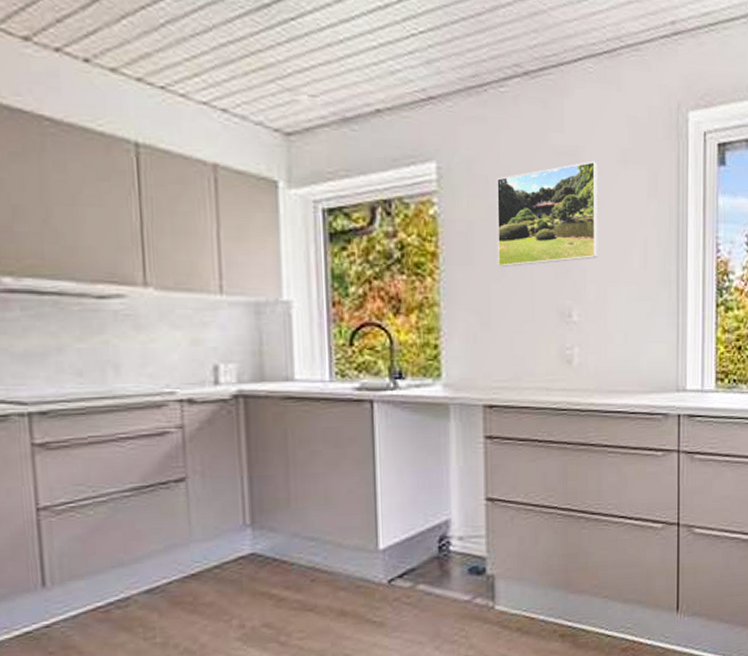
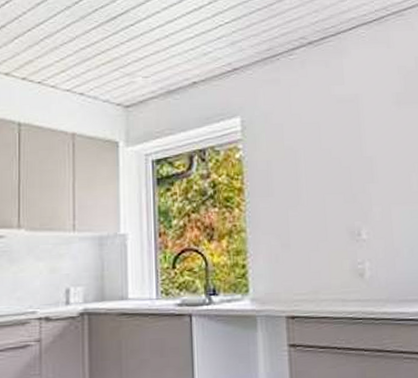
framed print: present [496,160,598,268] -> none [290,104,381,197]

